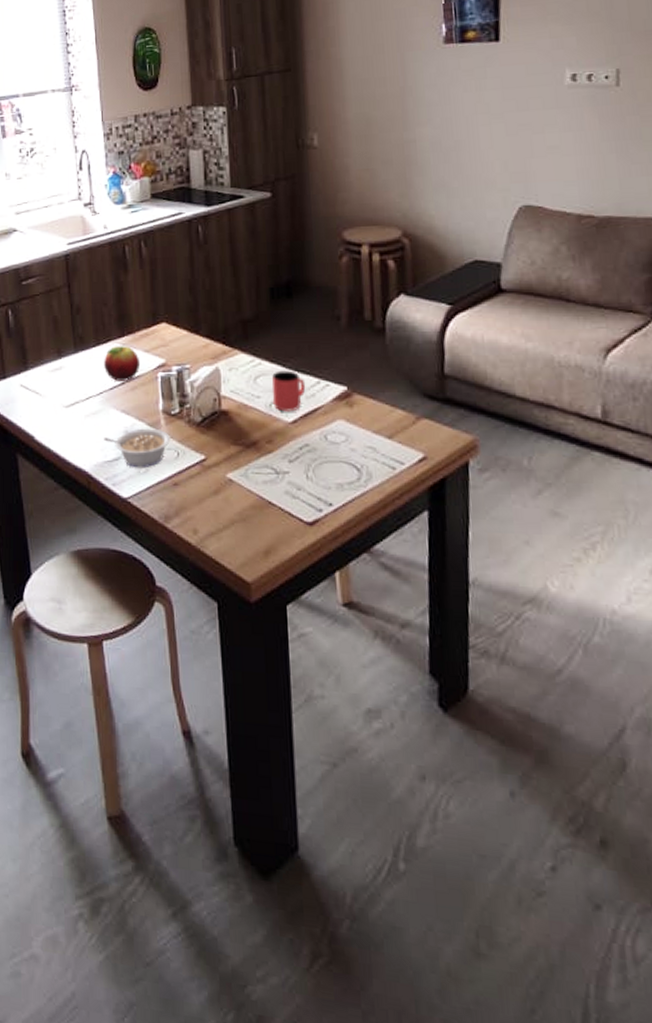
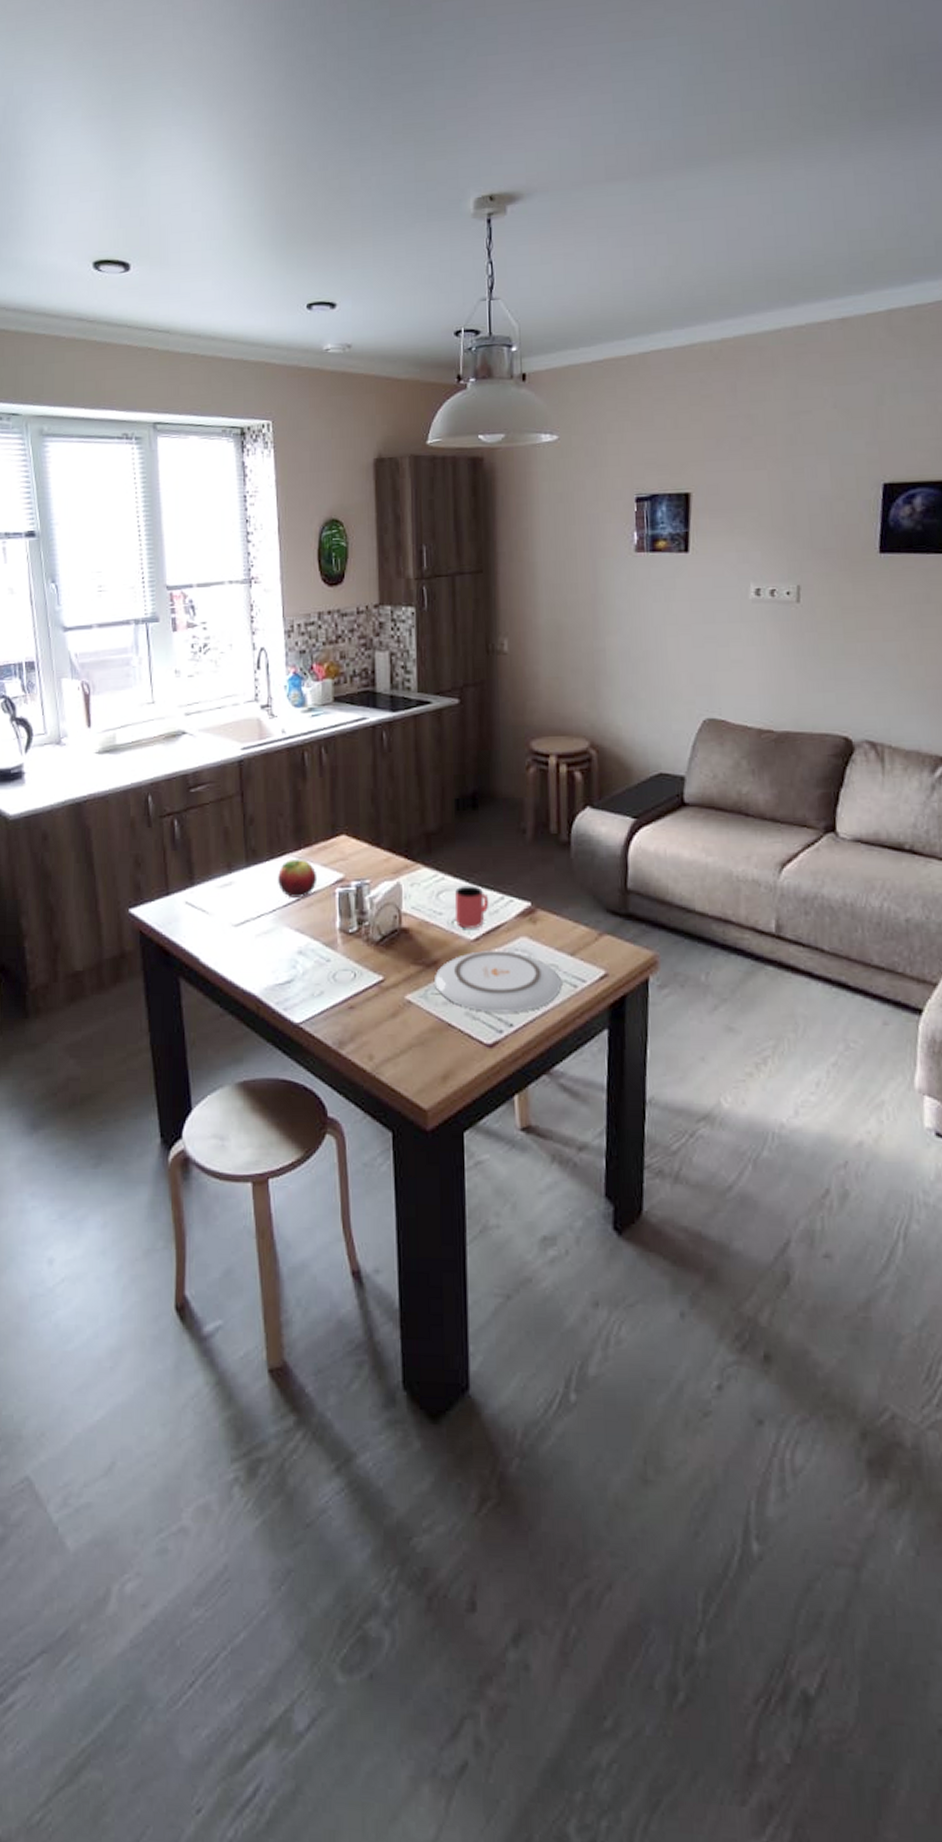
legume: present [104,428,170,469] -> none [276,948,347,991]
plate: none [254,433,379,493] -> present [435,951,561,1013]

